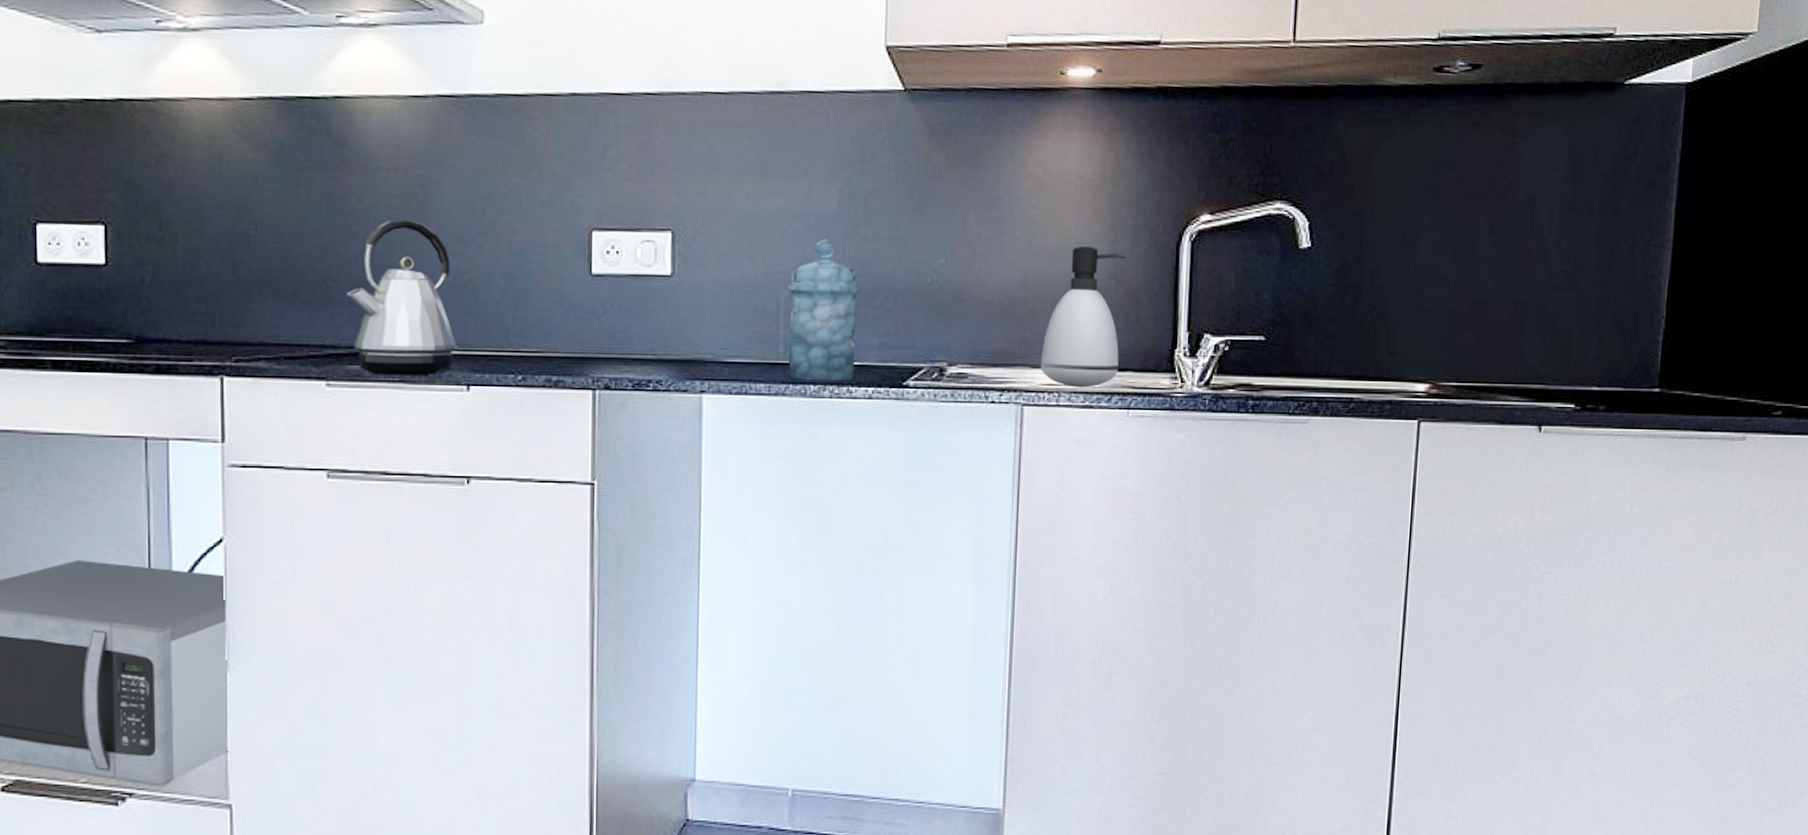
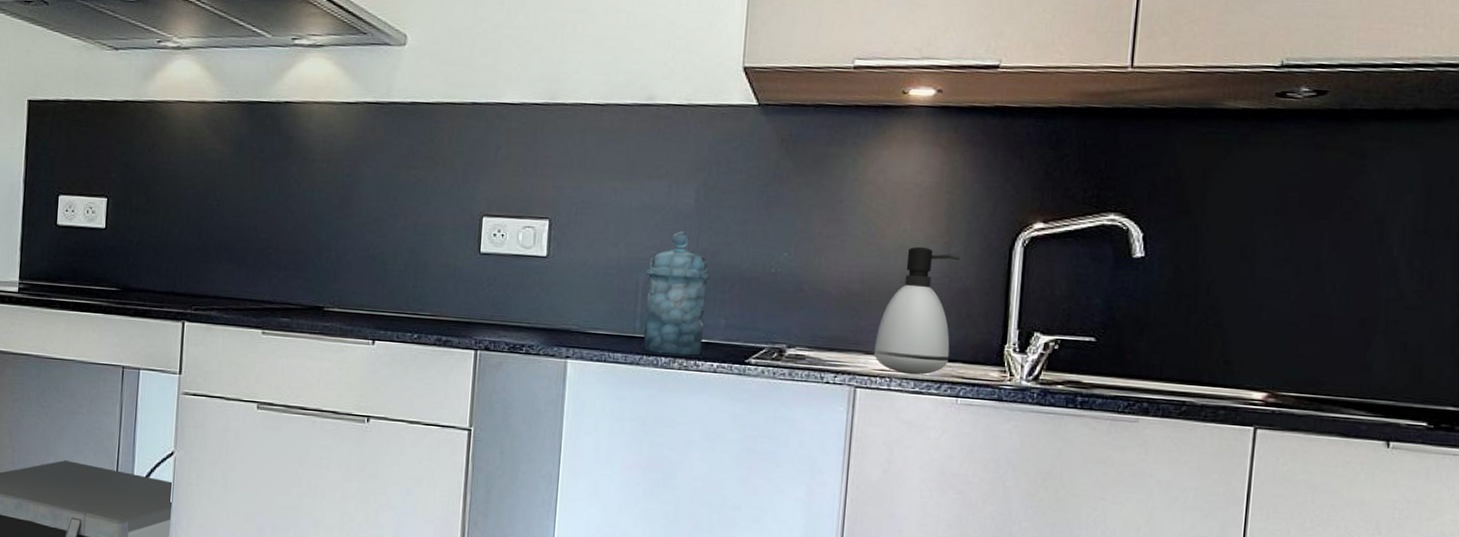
kettle: present [347,218,459,376] -> none [283,200,368,330]

